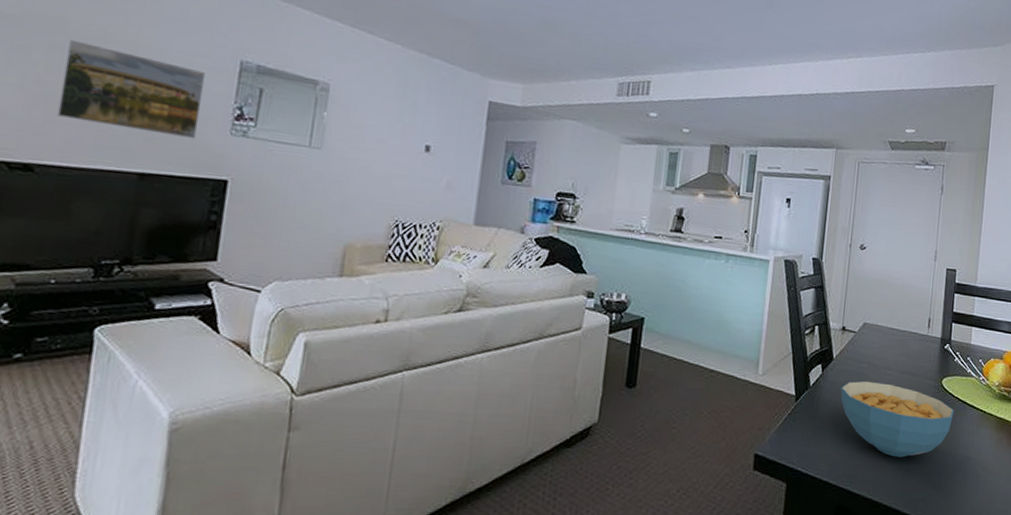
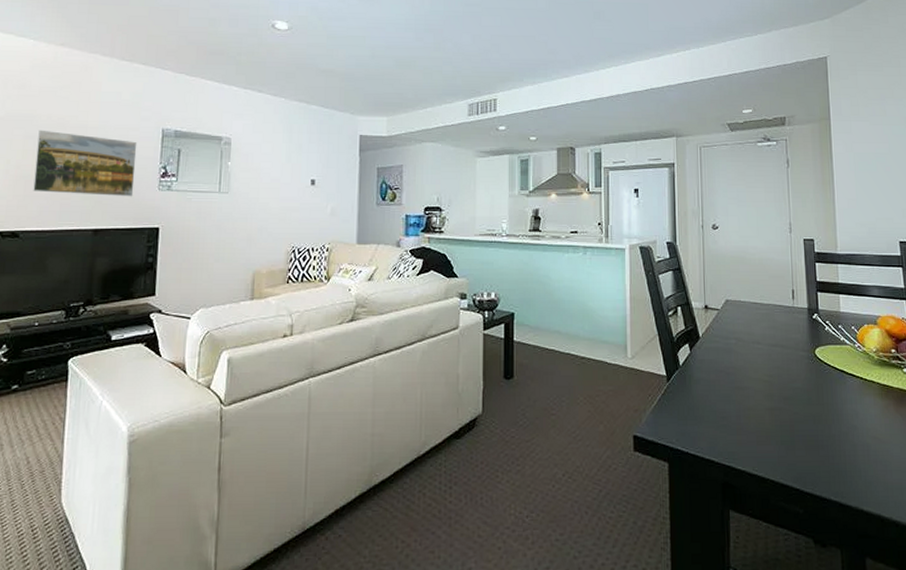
cereal bowl: present [840,381,954,458] -> none [711,356,833,431]

